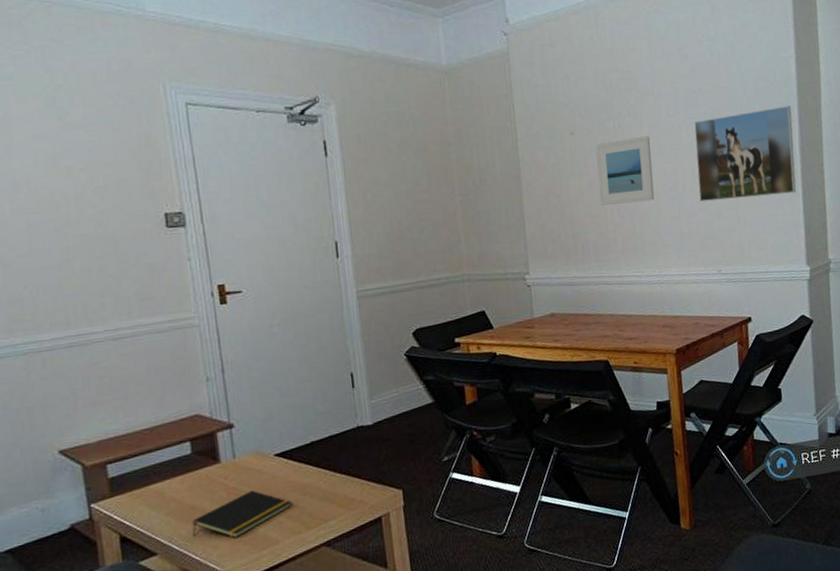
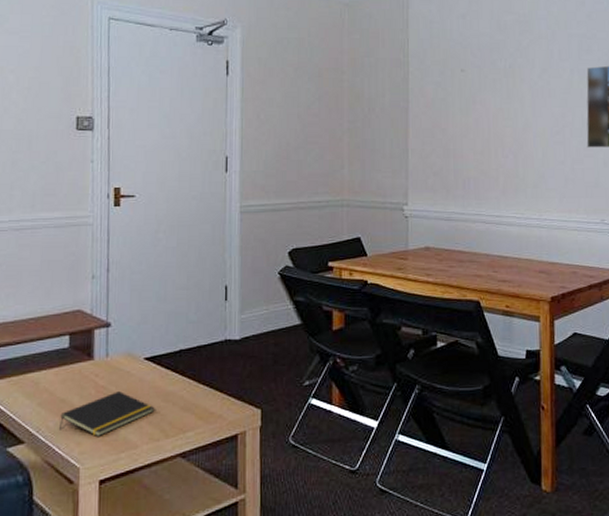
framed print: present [595,136,655,205] -> none [485,78,541,143]

